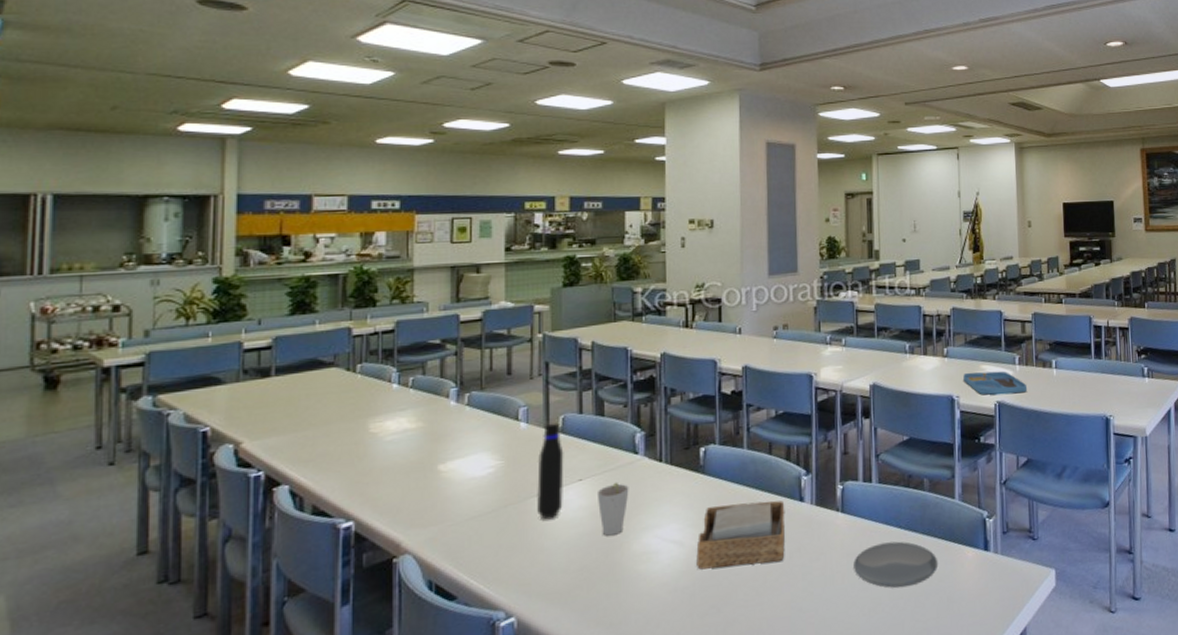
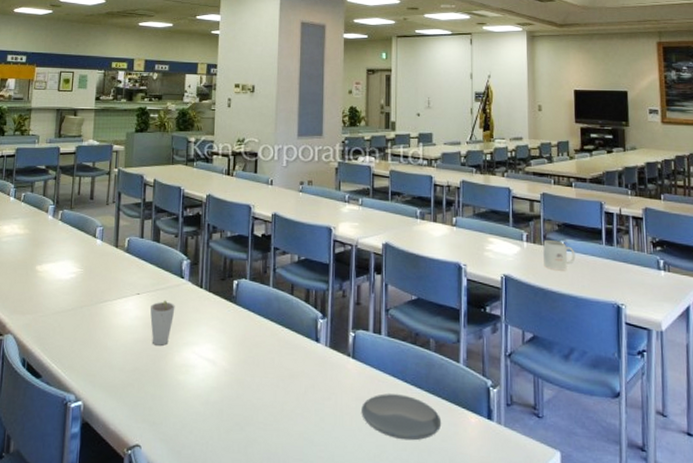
water bottle: present [537,422,564,519] -> none [104,243,128,322]
napkin holder: present [696,500,785,570] -> none [225,334,303,395]
tray: present [963,371,1028,395] -> none [471,243,535,270]
mug: none [1034,360,1067,391] -> present [542,240,576,271]

